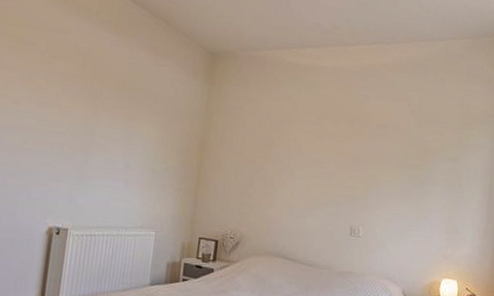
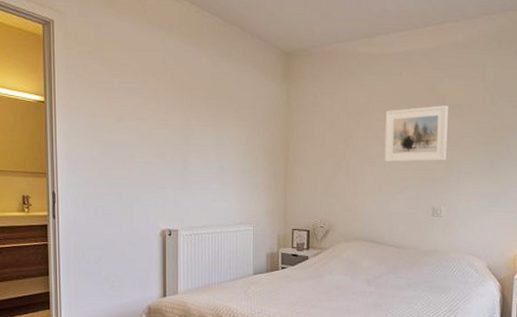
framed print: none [304,122,373,180] -> present [384,105,448,163]

